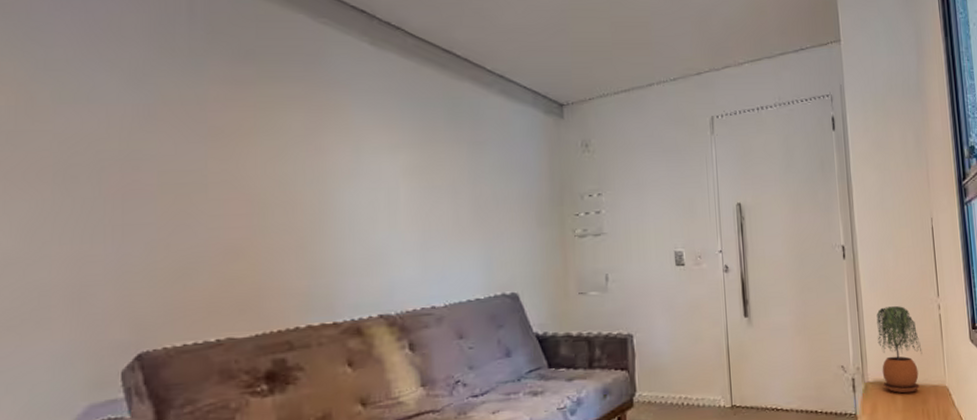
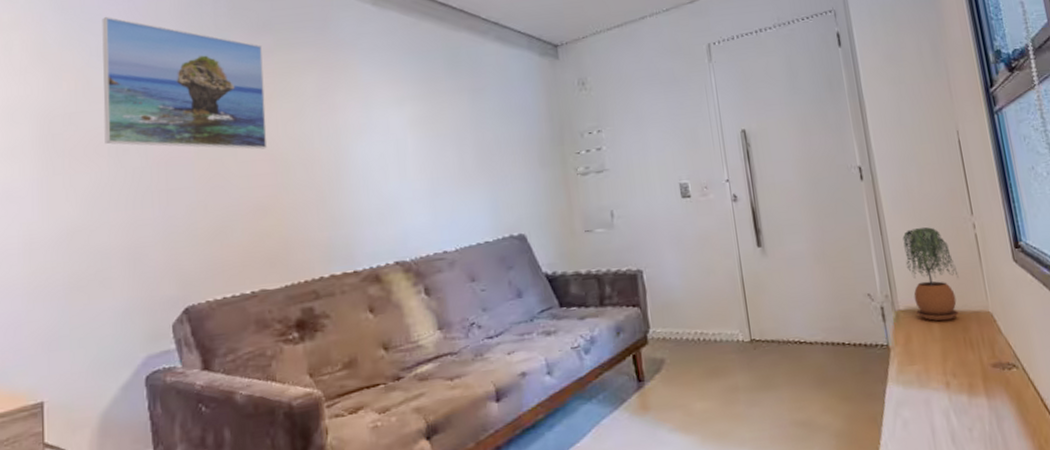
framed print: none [49,27,244,188] -> present [102,17,268,150]

